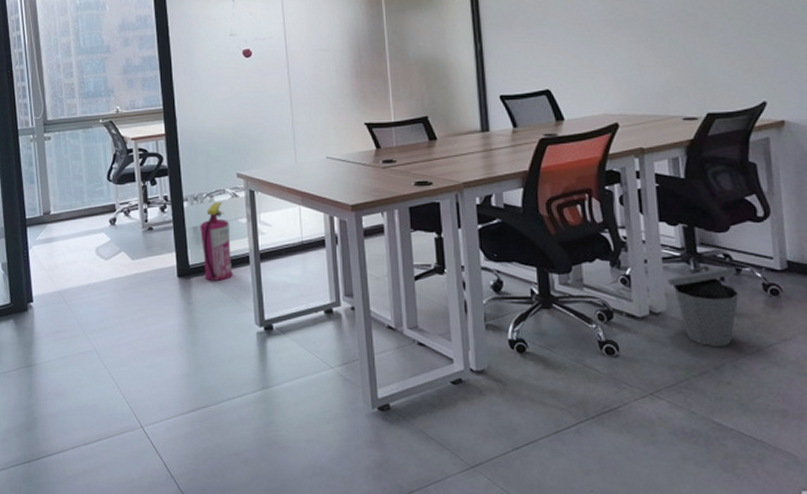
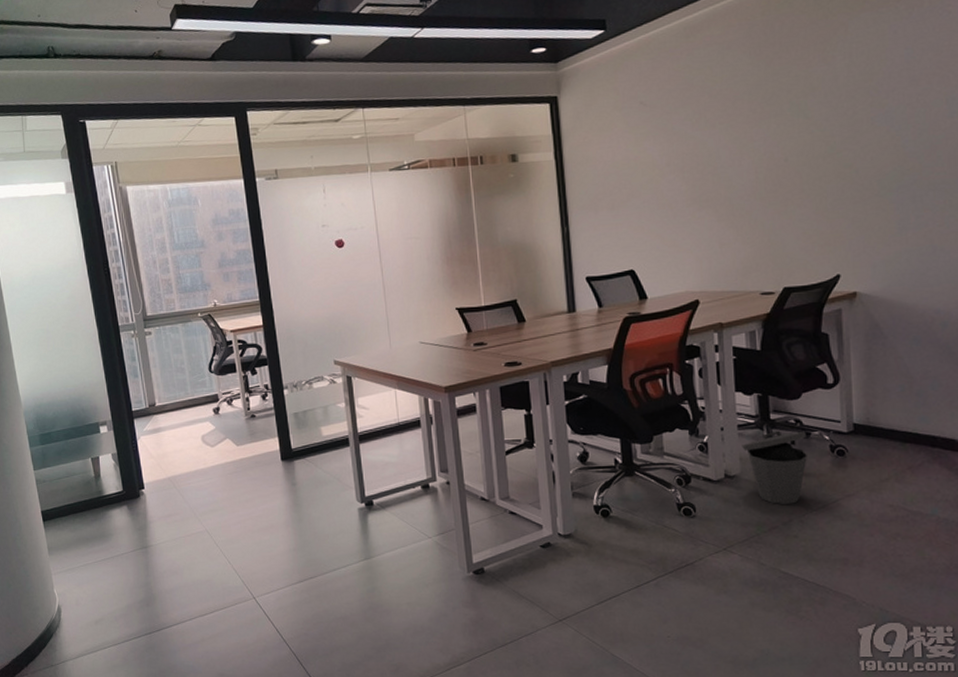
fire extinguisher: present [200,201,233,281] -> none [300,388,334,463]

